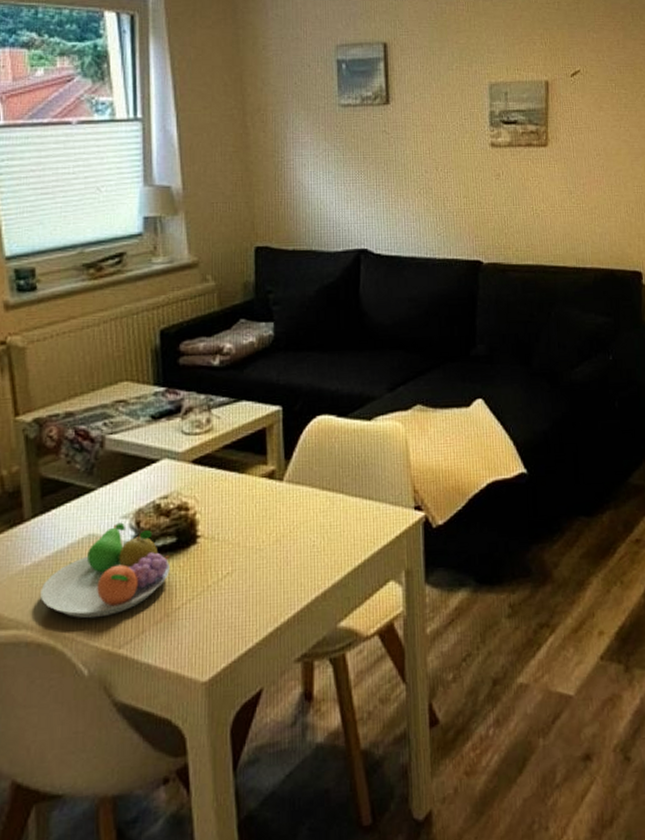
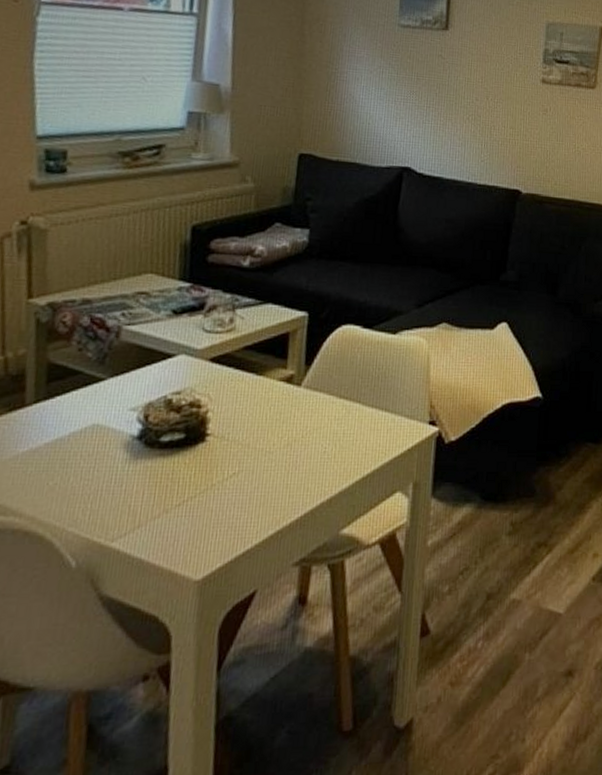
fruit bowl: present [41,522,170,619] -> none [34,415,176,510]

